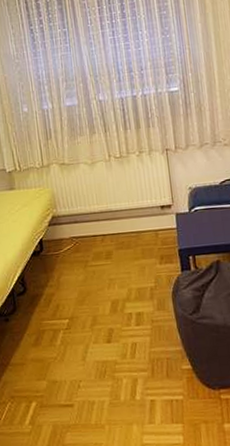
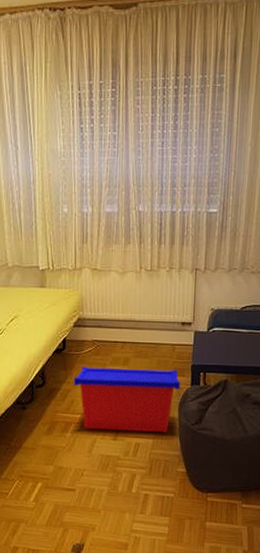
storage bin: none [55,256,171,335] -> present [73,367,181,433]

